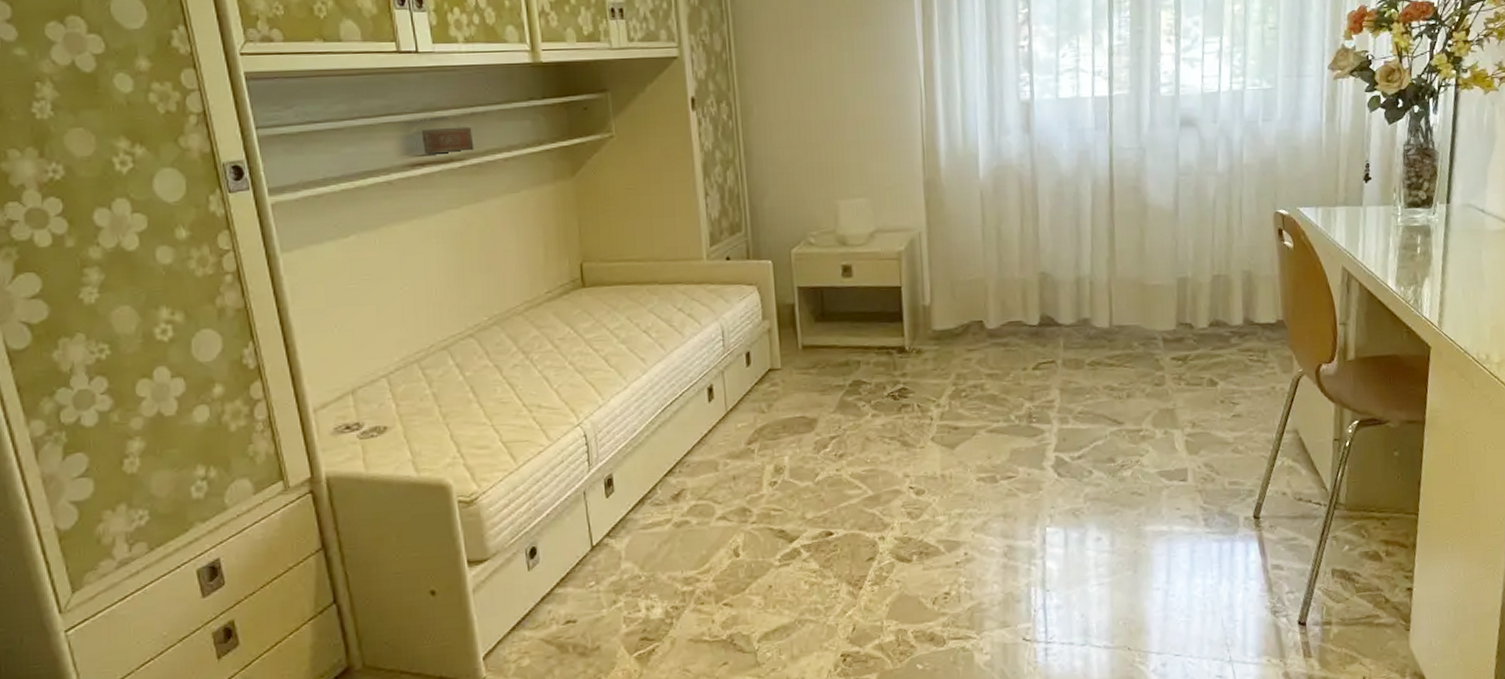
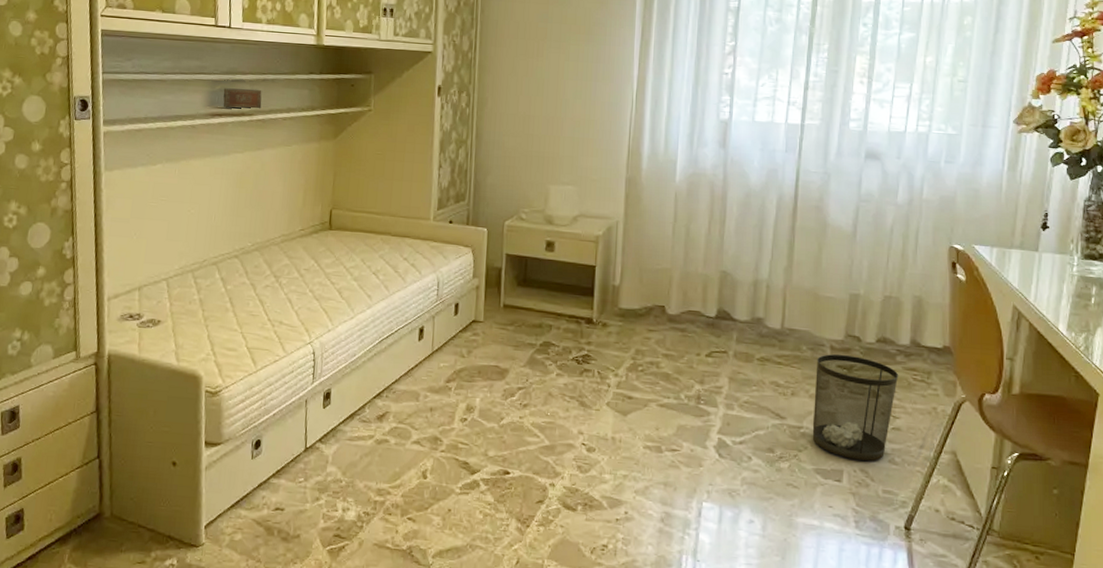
waste bin: none [1150,345,1235,456] -> present [812,354,899,461]

